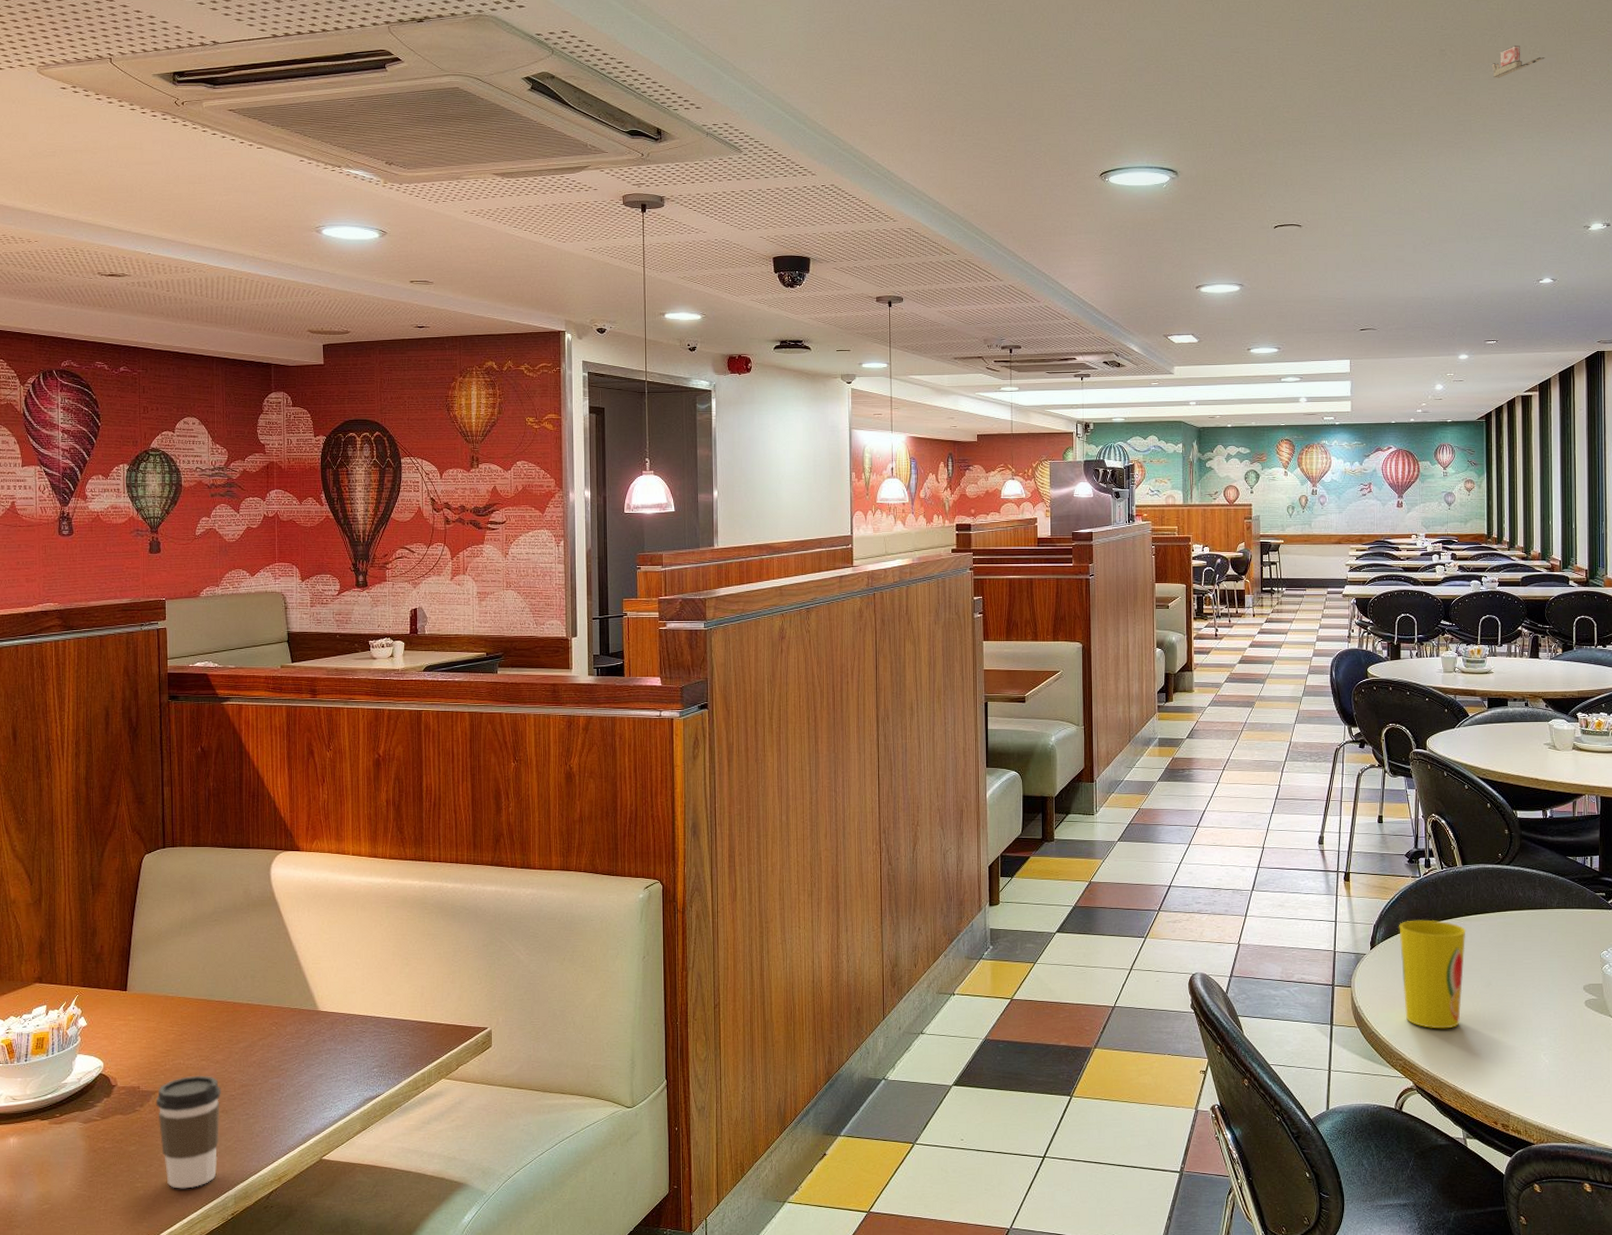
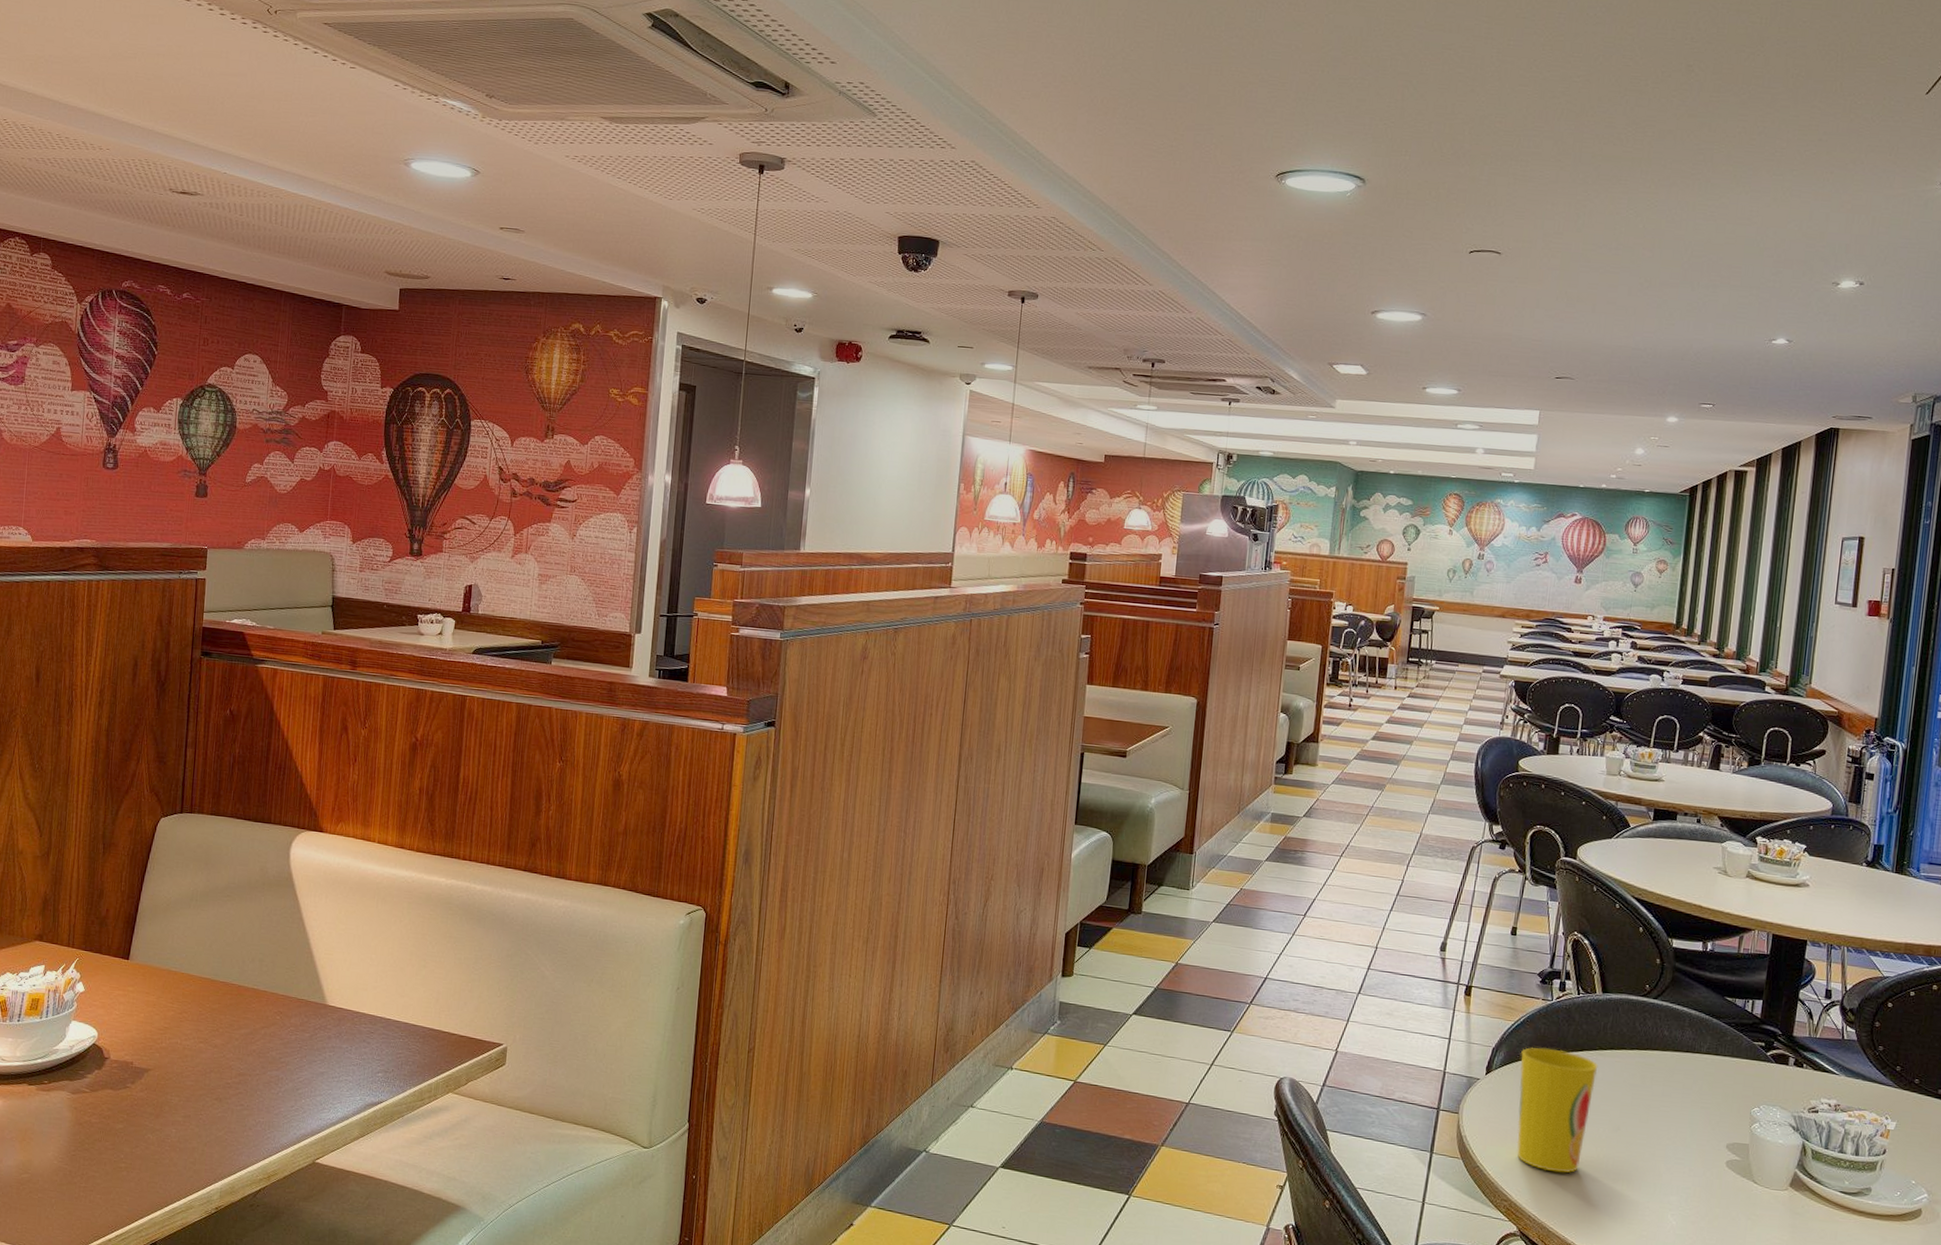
coffee cup: present [155,1075,221,1189] -> none [147,1057,217,1176]
tape dispenser: present [1491,46,1546,78] -> none [1745,67,1811,103]

